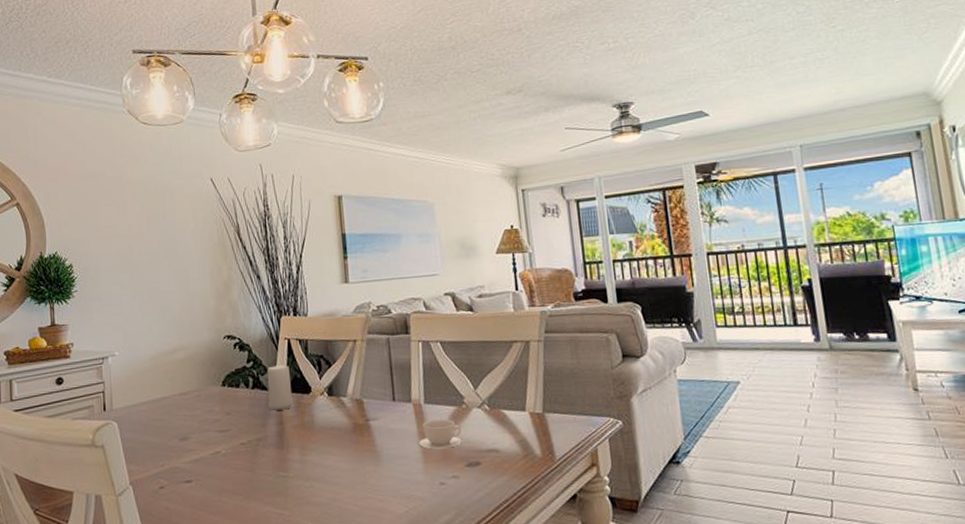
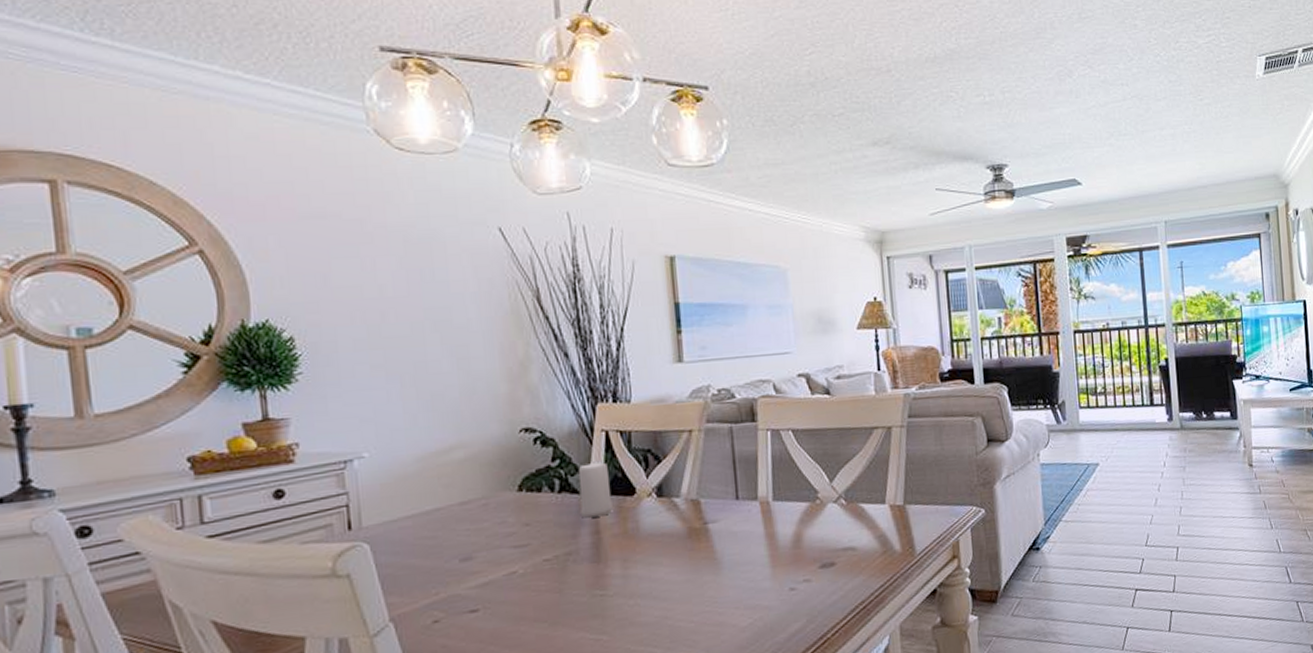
teacup: present [419,419,462,449] -> none [766,517,815,552]

